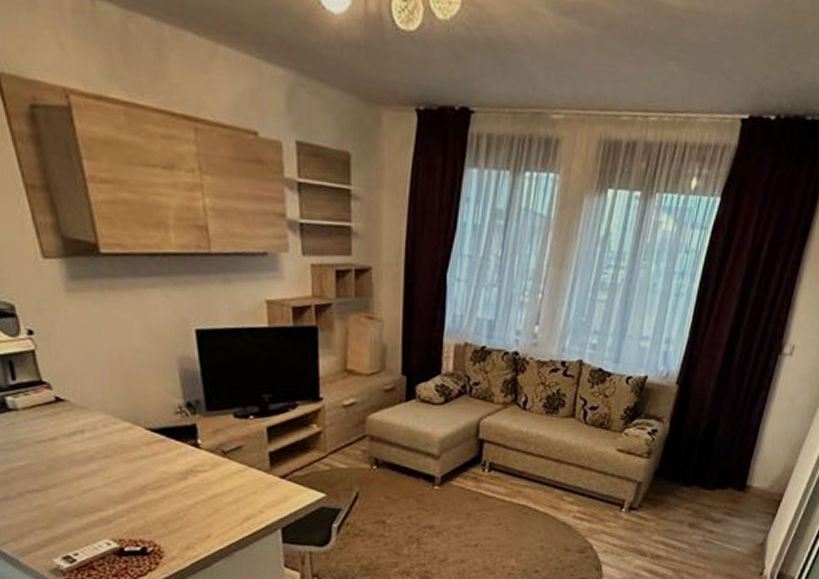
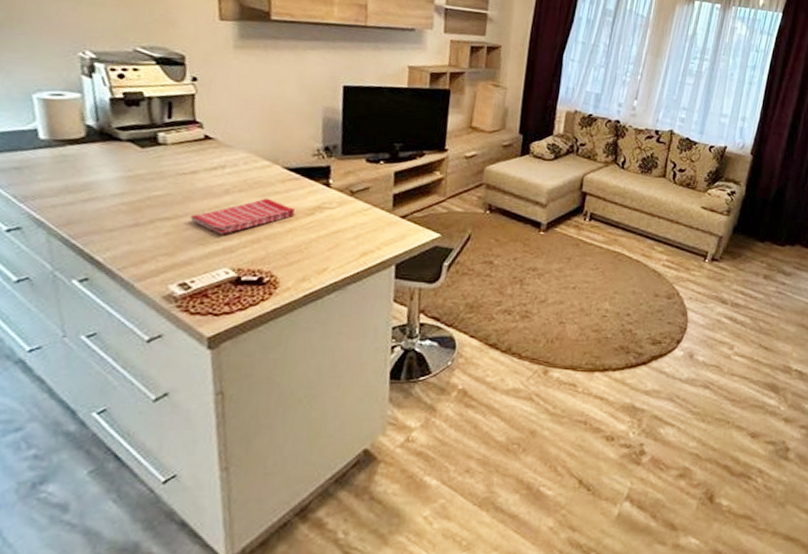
dish towel: none [59,463,168,505] -> present [189,198,296,235]

